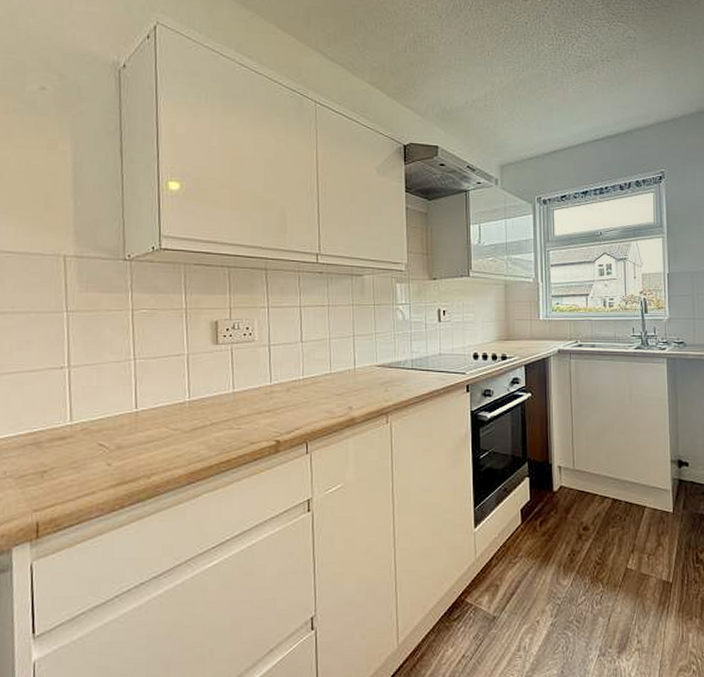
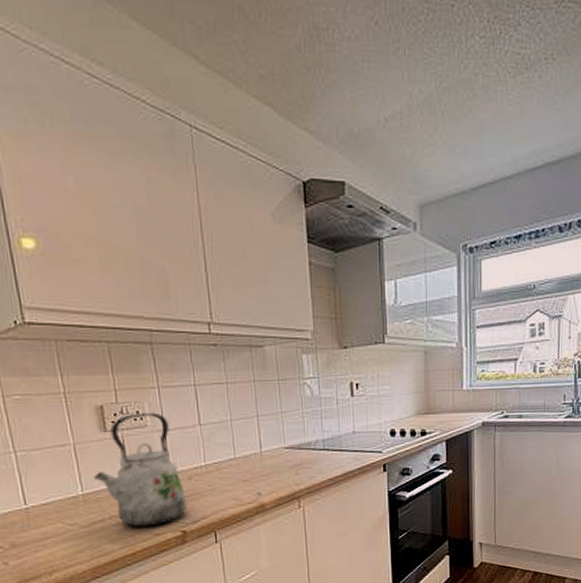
kettle: none [200,329,283,435] -> present [93,412,187,527]

